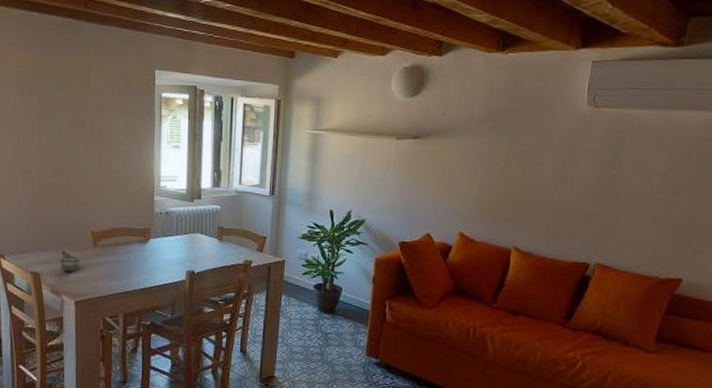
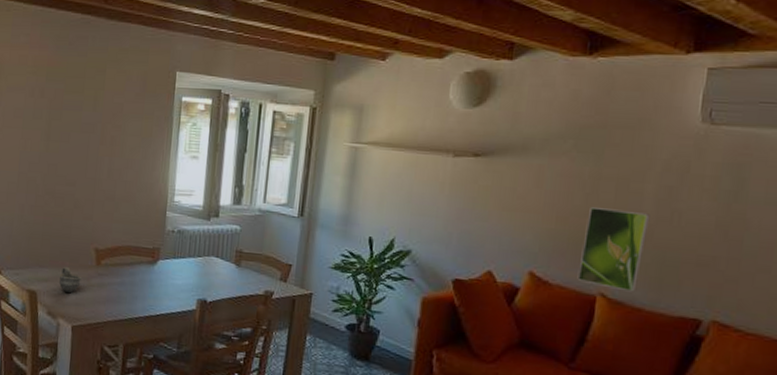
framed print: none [496,178,551,245] -> present [577,207,650,293]

